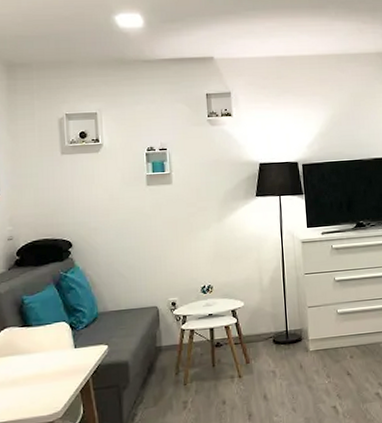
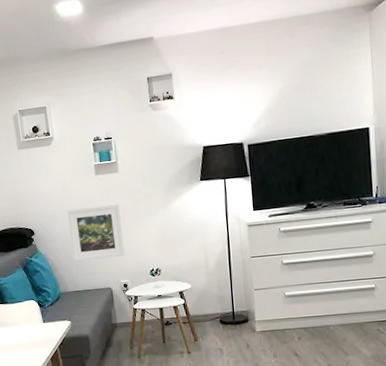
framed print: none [112,216,175,278] -> present [67,204,125,262]

